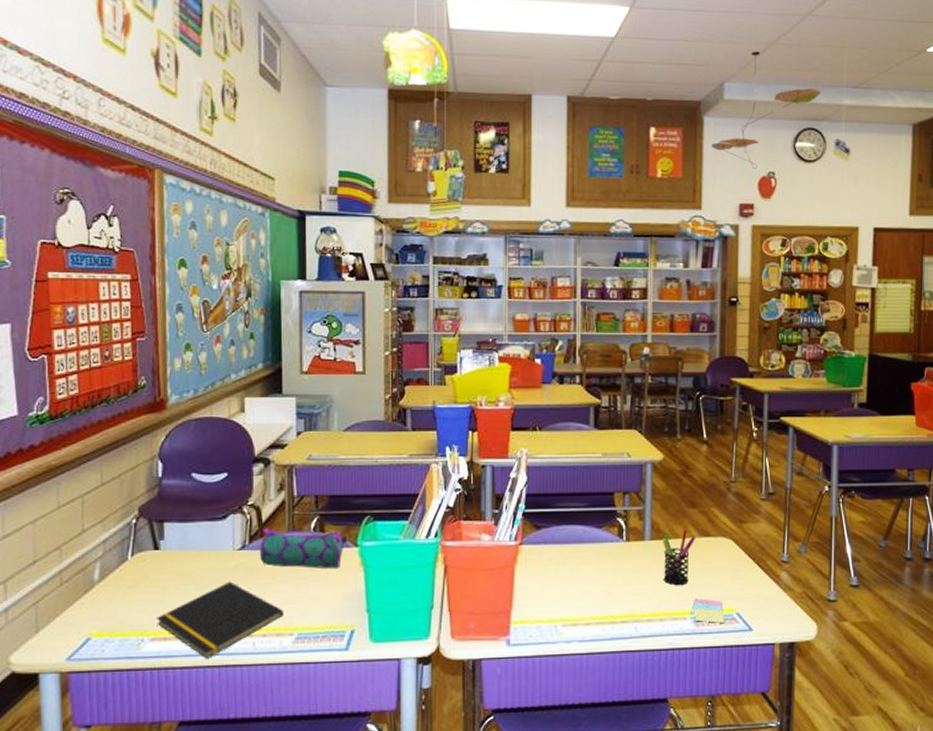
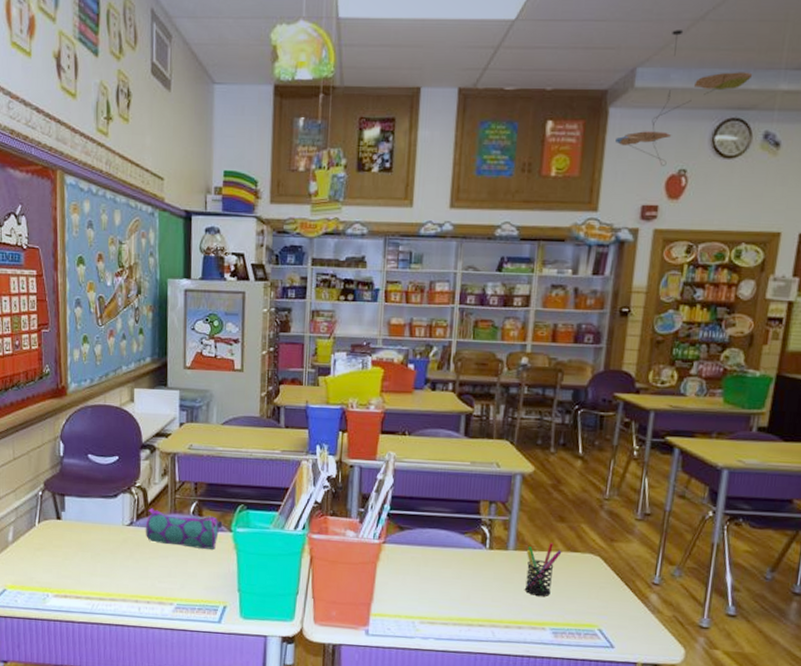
notepad: present [157,581,284,659] -> none [59,552,165,617]
sticky notes: present [691,598,725,623] -> none [550,611,586,637]

